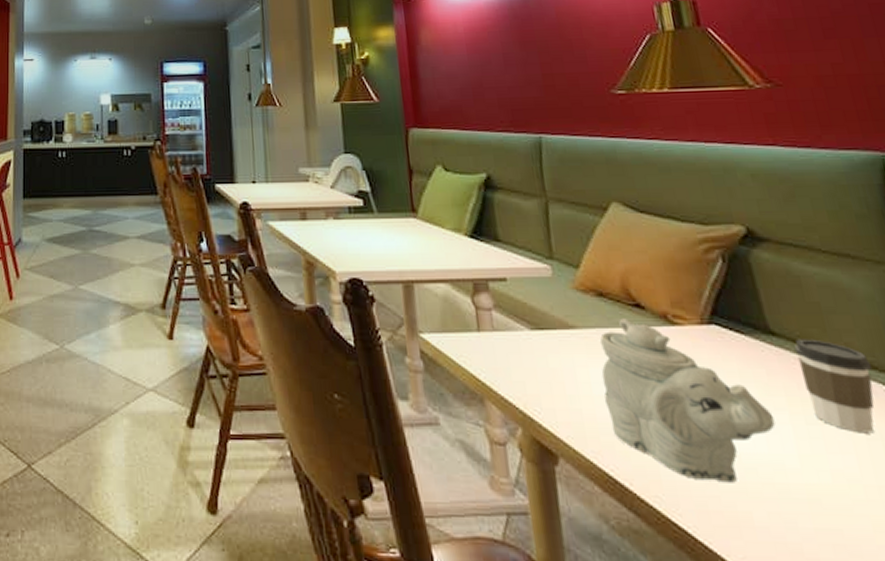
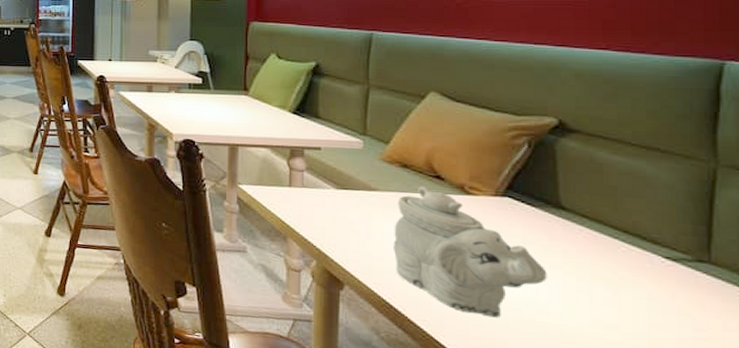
coffee cup: present [793,339,875,434] -> none [581,214,656,294]

